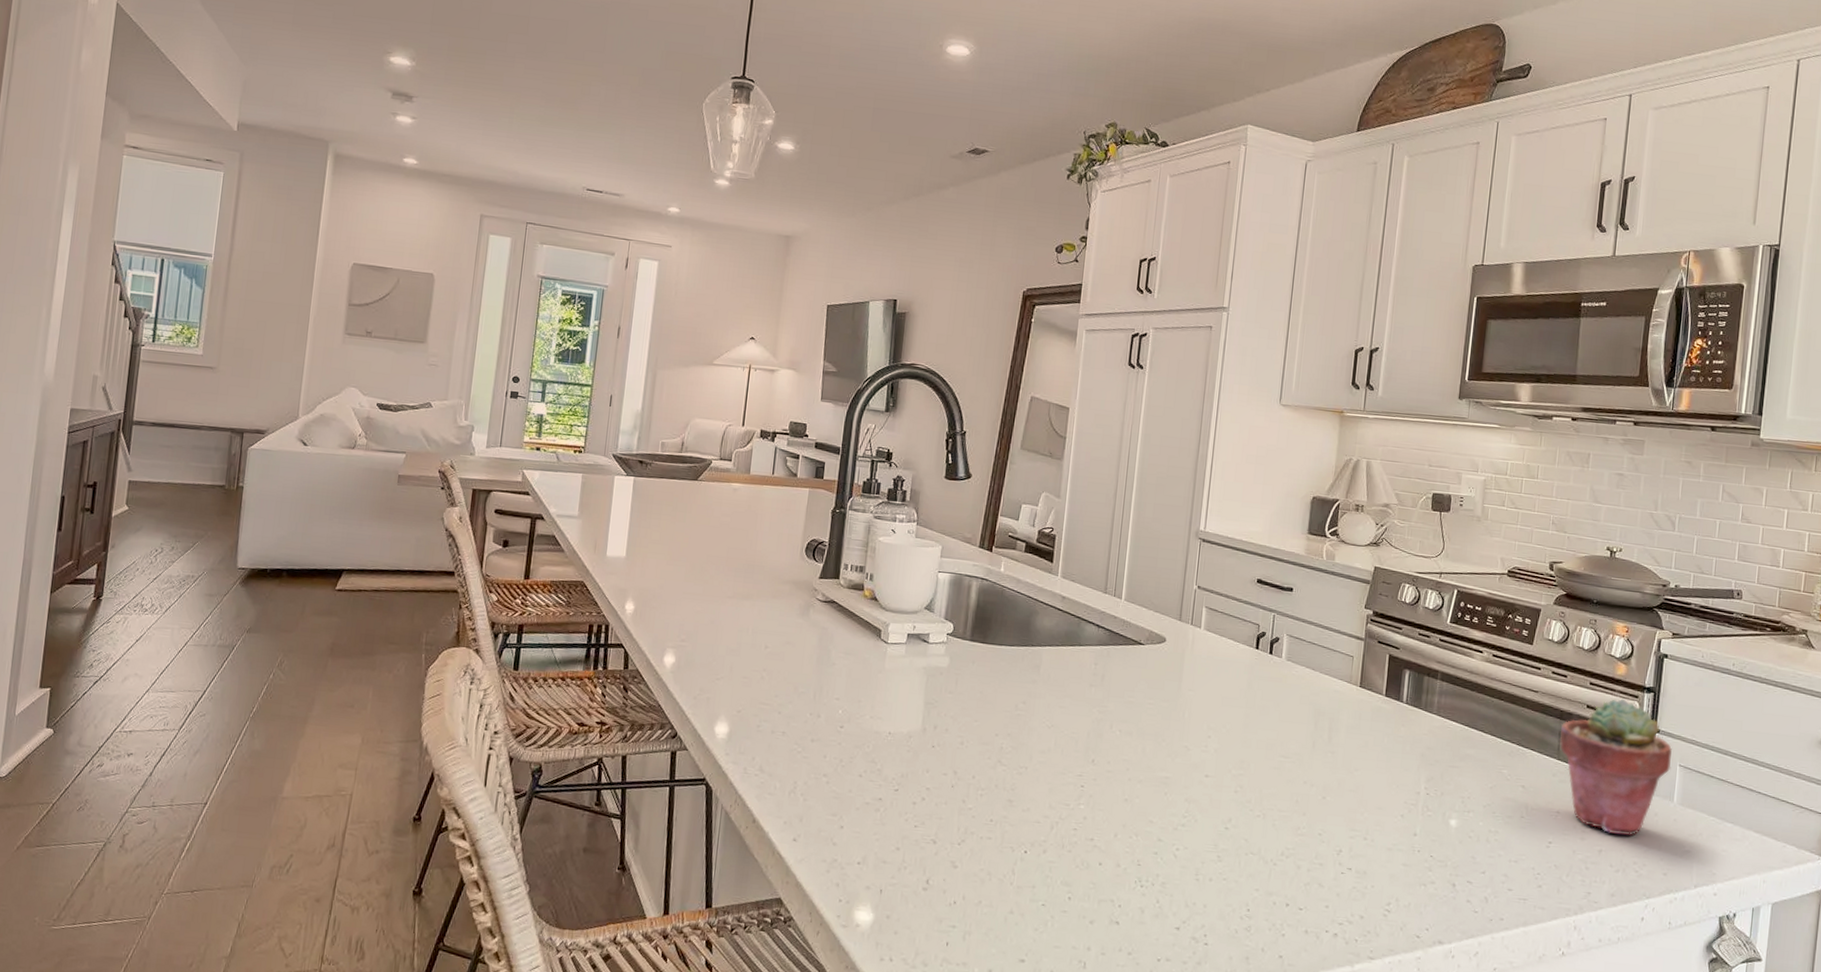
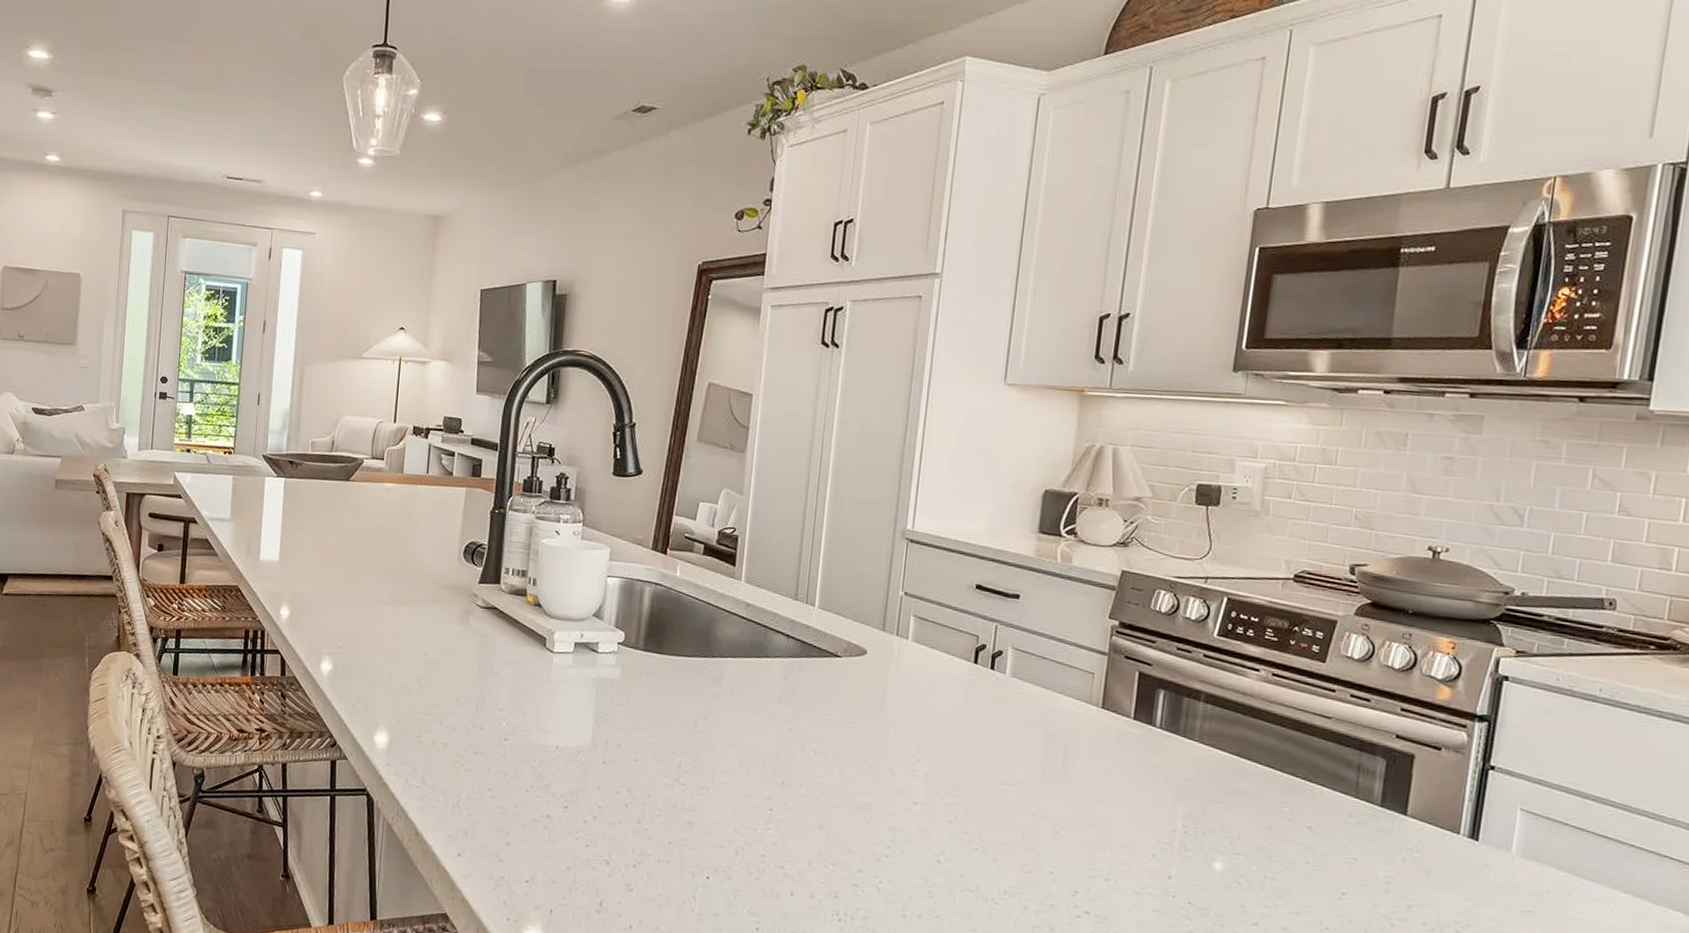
potted succulent: present [1559,698,1672,836] -> none [1358,728,1511,891]

